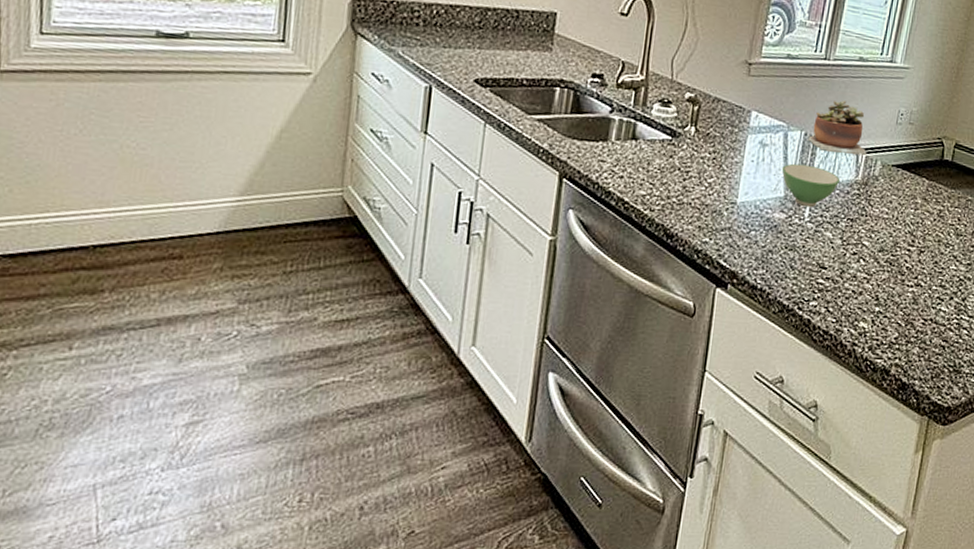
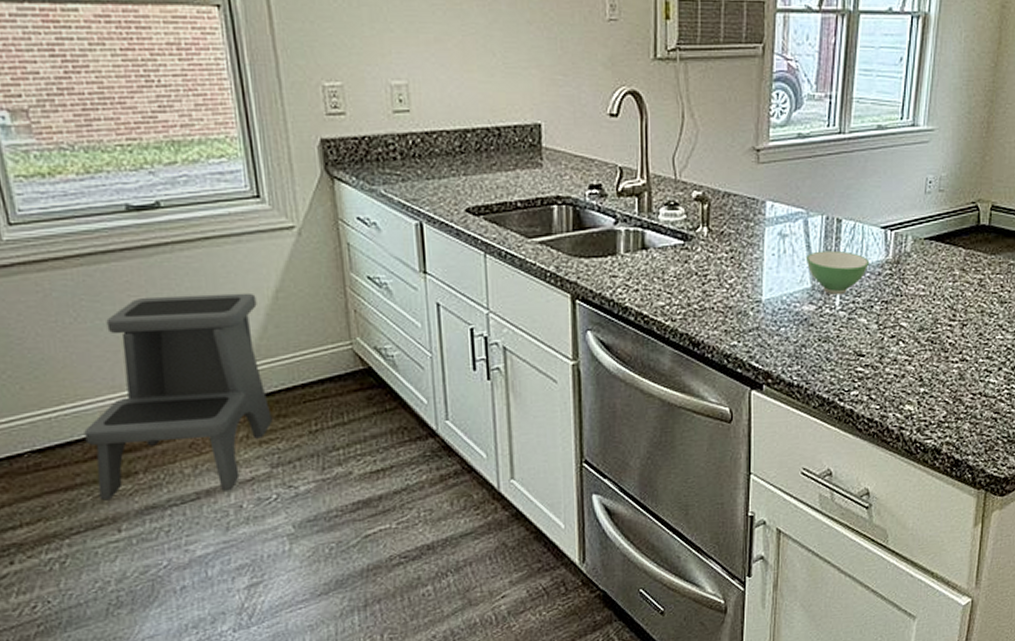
step stool: none [59,119,261,322] -> present [84,292,273,501]
succulent plant: present [807,100,867,155] -> none [829,176,896,233]

